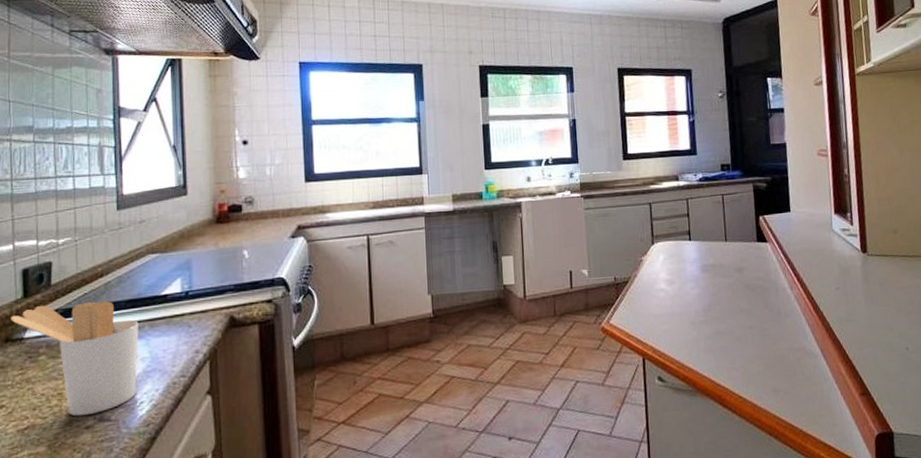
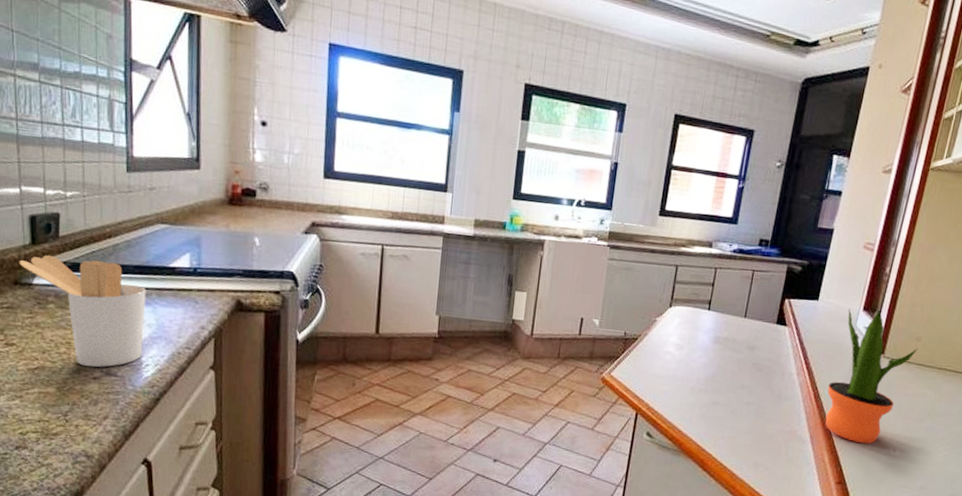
potted plant: none [821,210,898,348] -> present [825,308,919,444]

